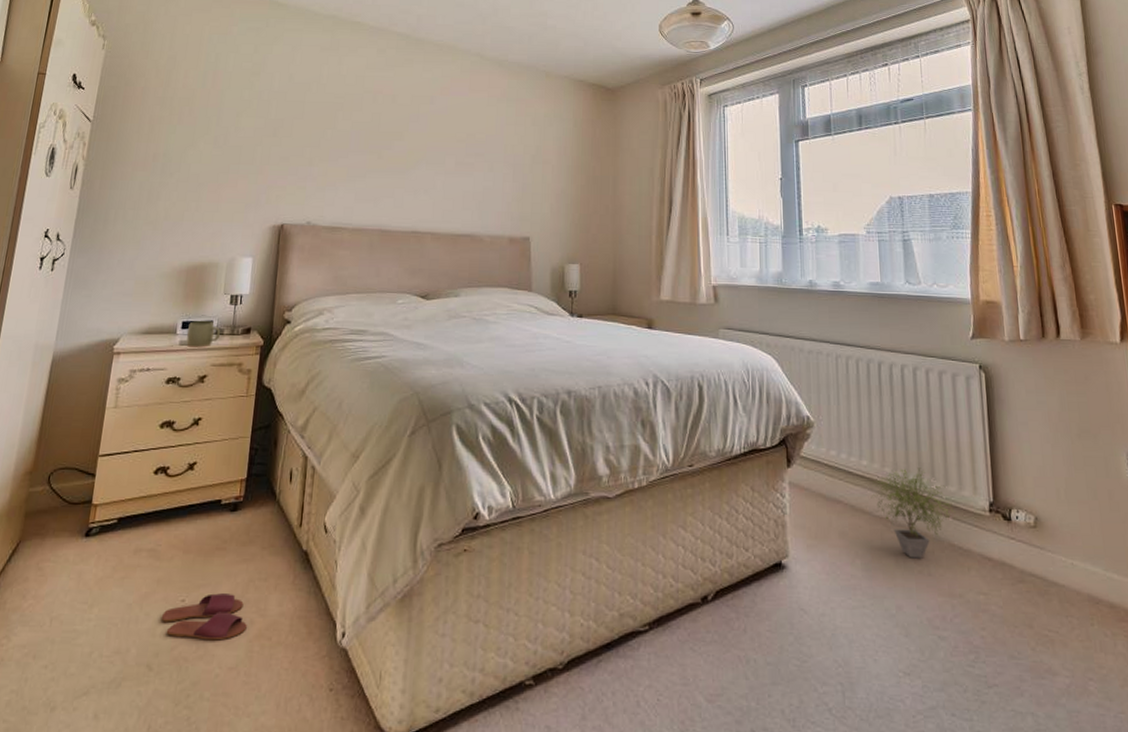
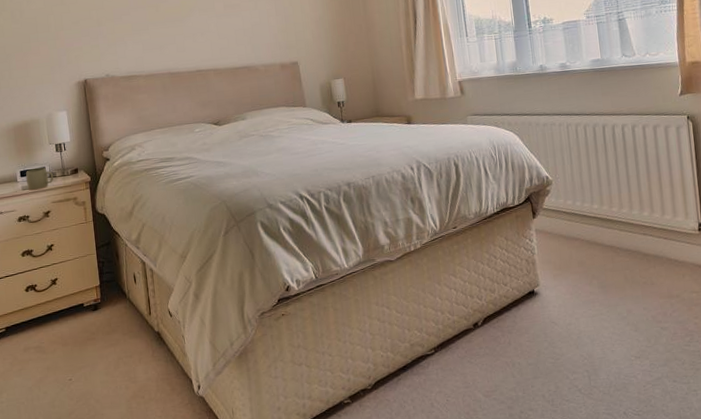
slippers: present [162,593,247,641] -> none [57,370,124,406]
potted plant: present [871,468,953,559] -> none [602,204,669,274]

